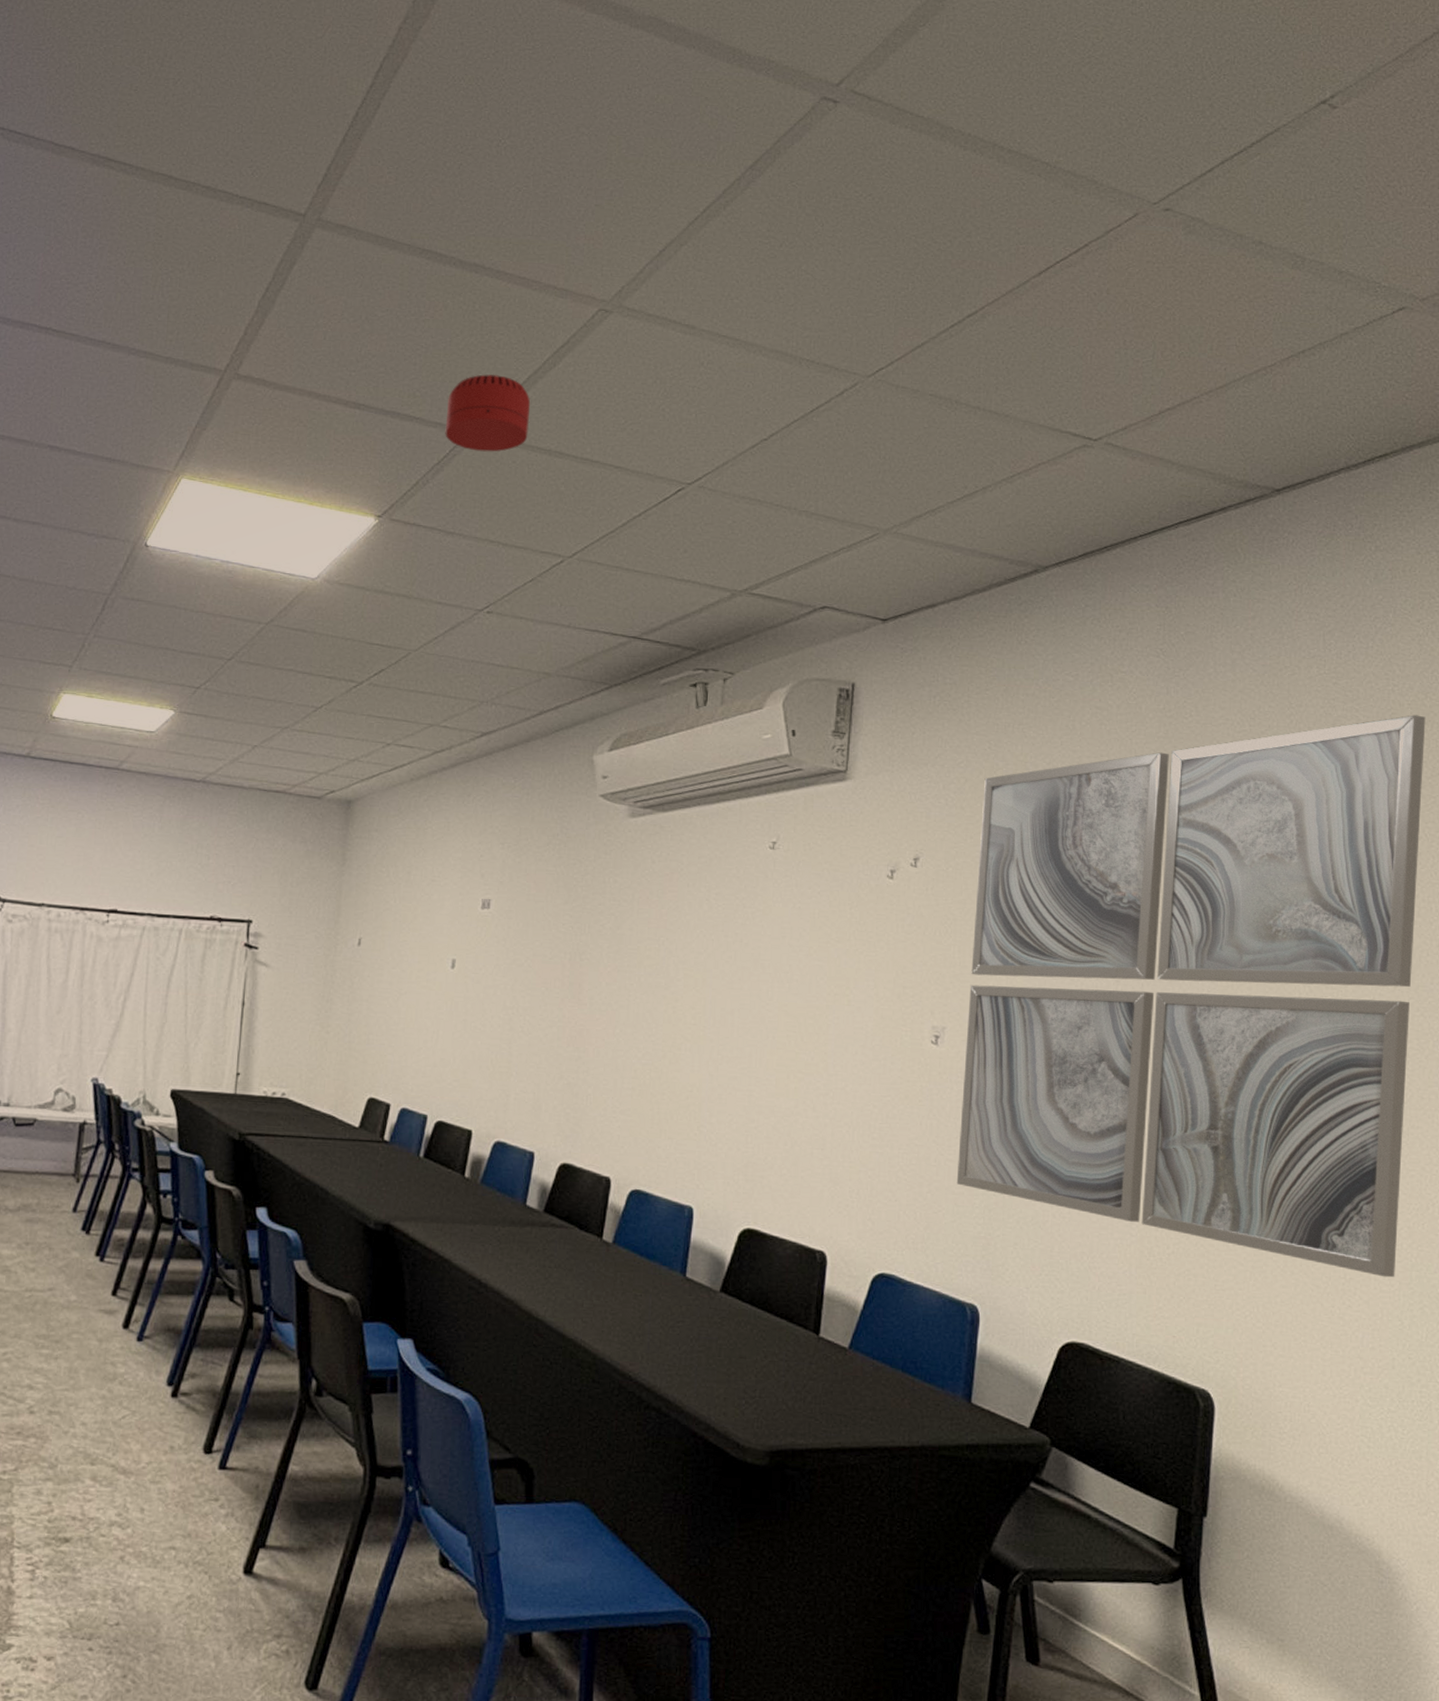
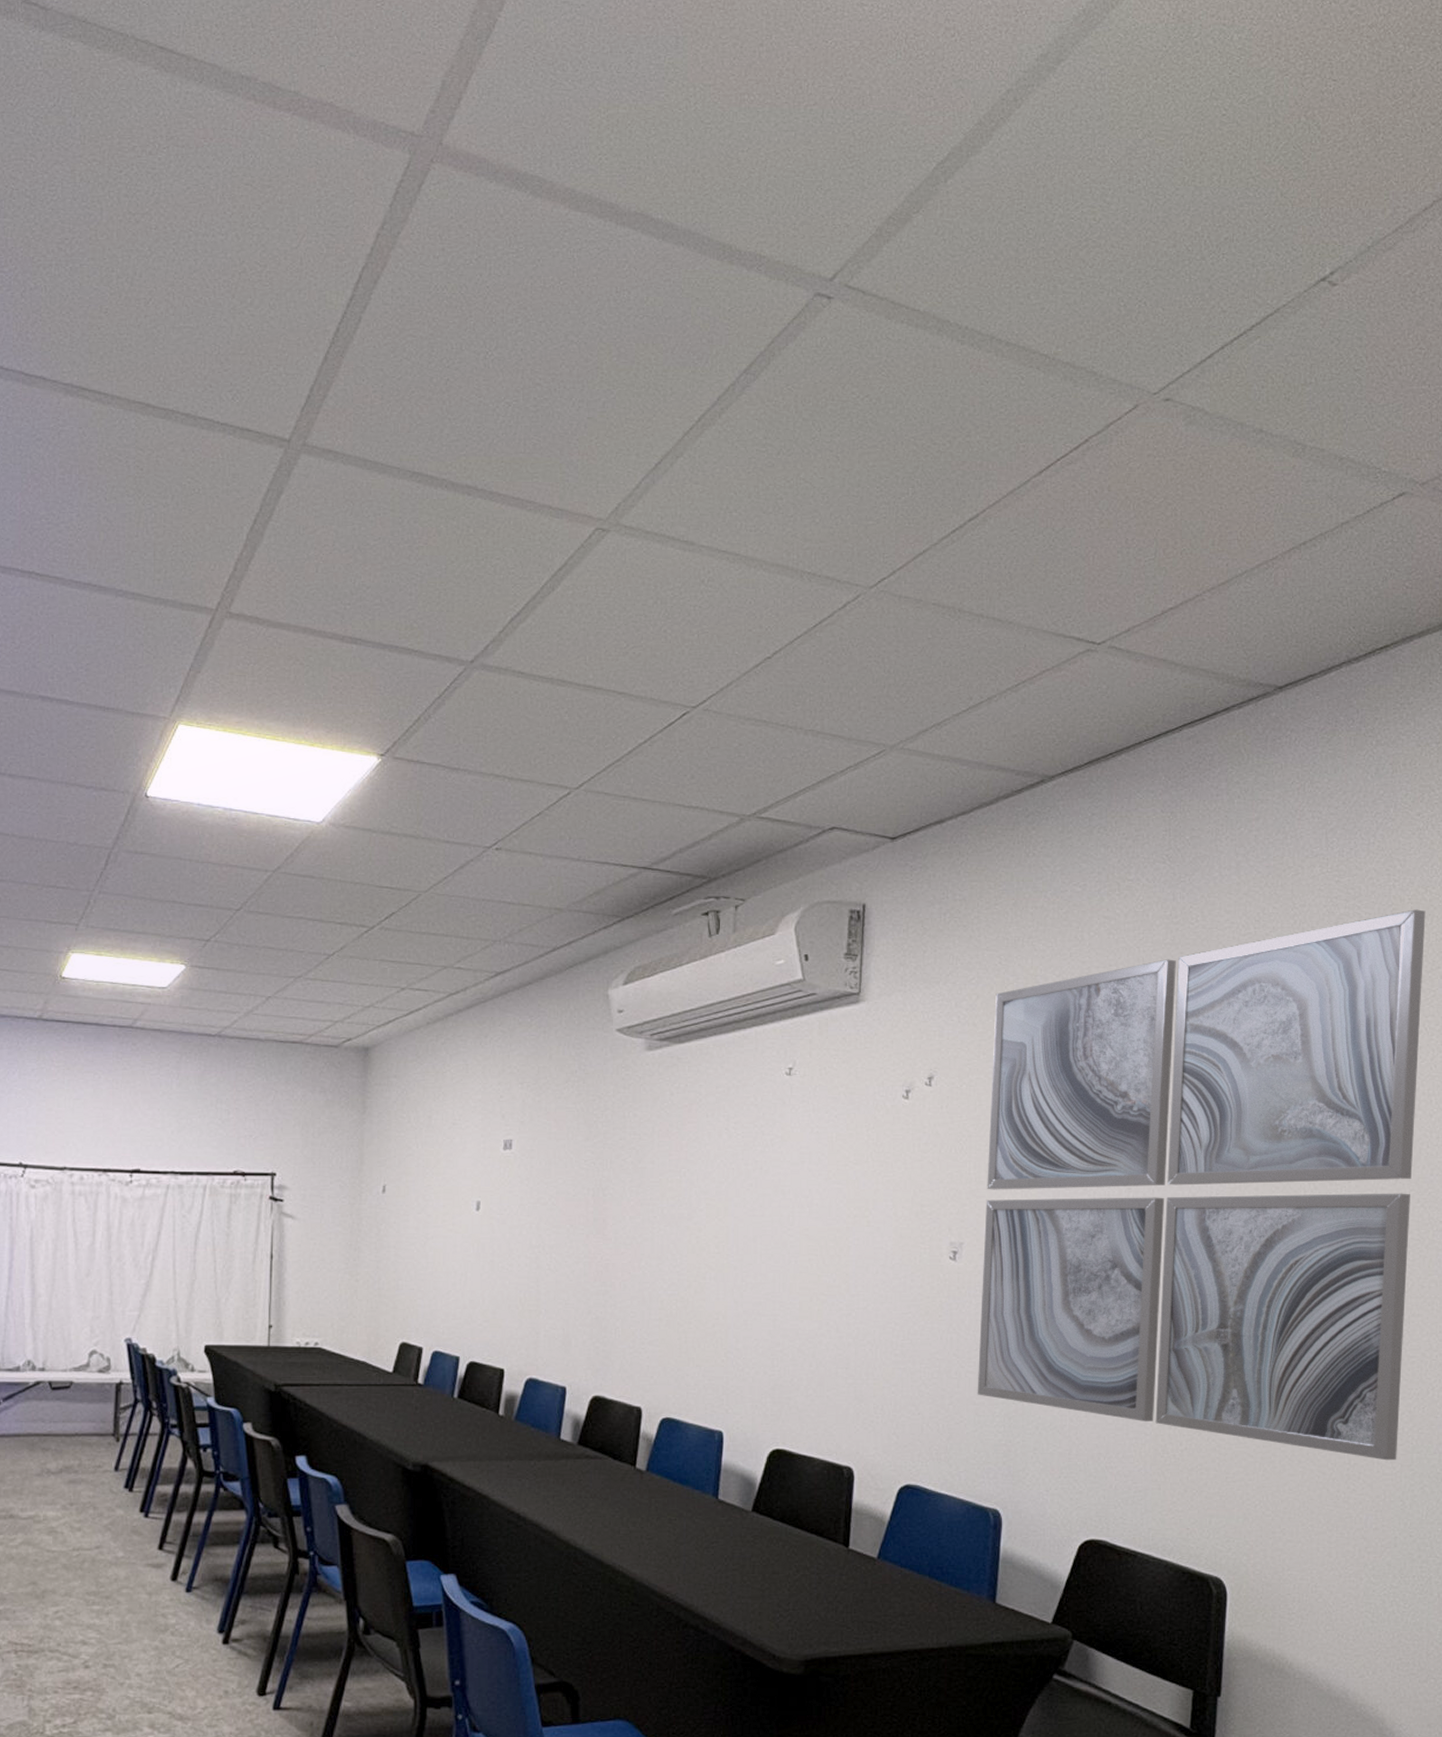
smoke detector: present [445,374,531,452] -> none [445,601,531,683]

